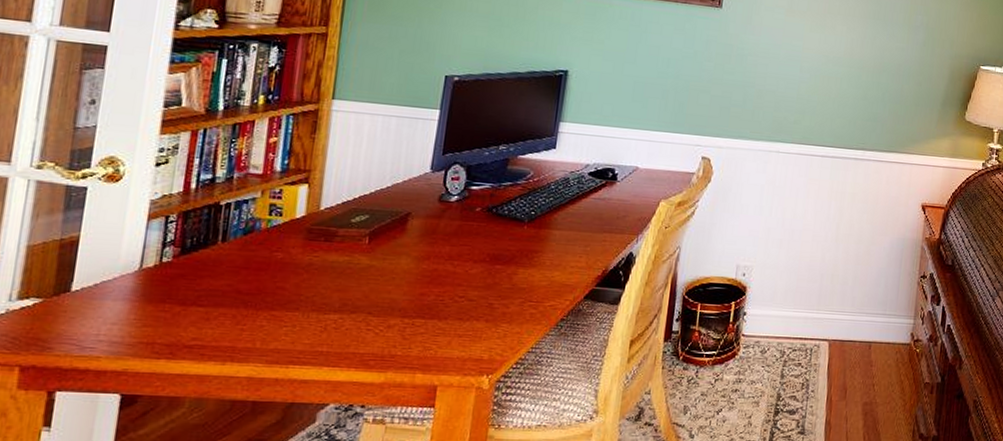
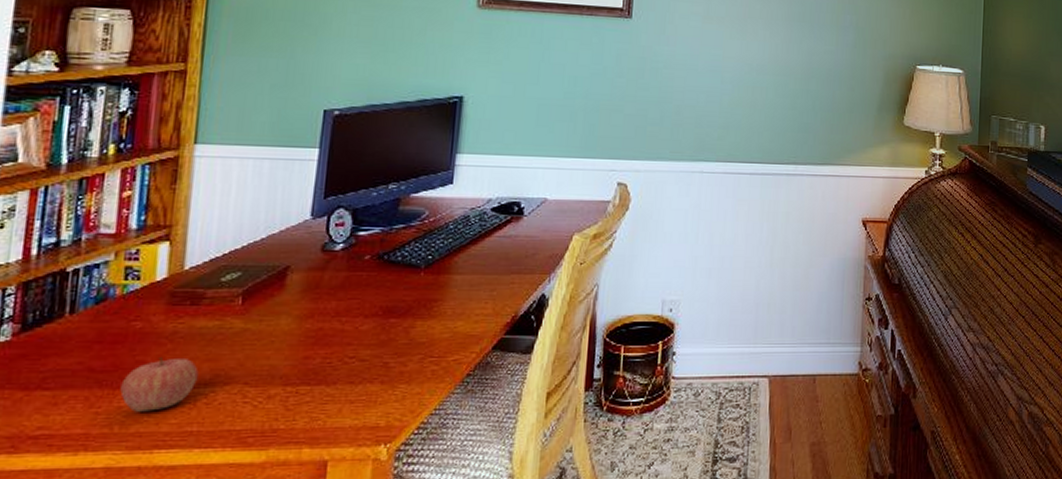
apple: none [262,284,330,332] -> present [120,356,199,412]

